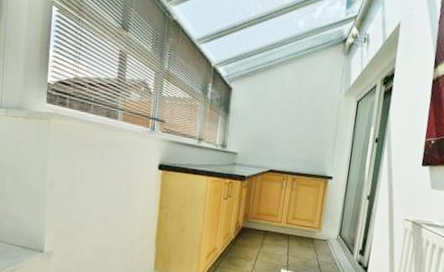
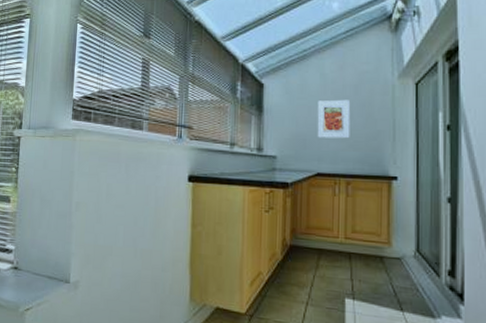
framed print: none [274,108,304,143] -> present [317,99,351,139]

